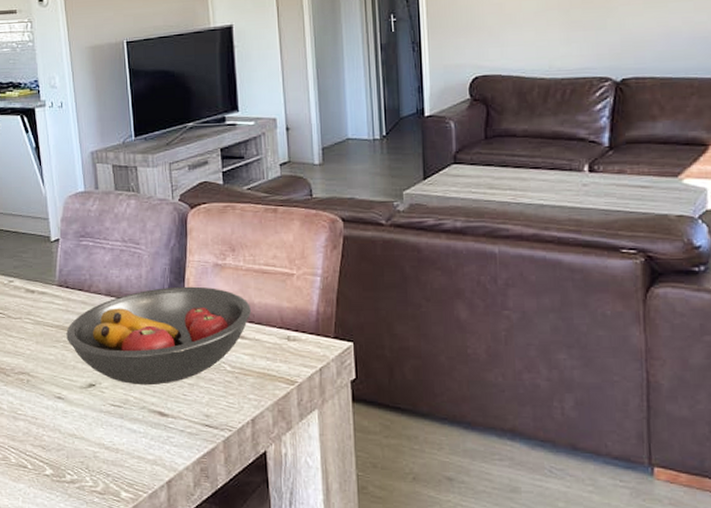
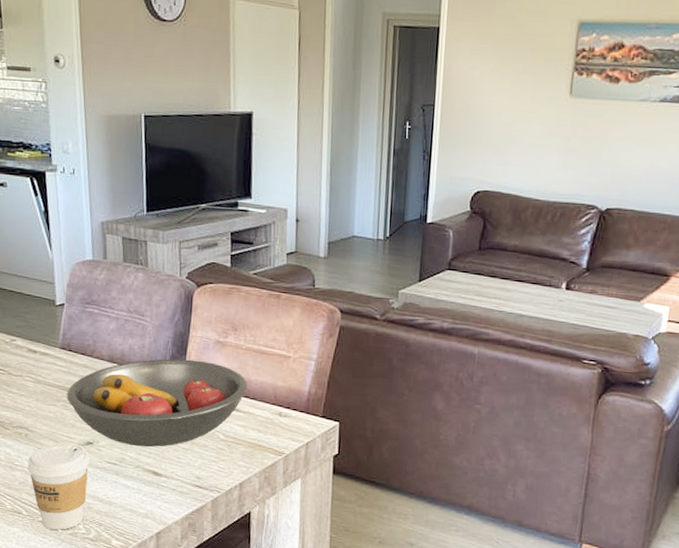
coffee cup: none [30,387,92,484] -> present [27,442,89,530]

